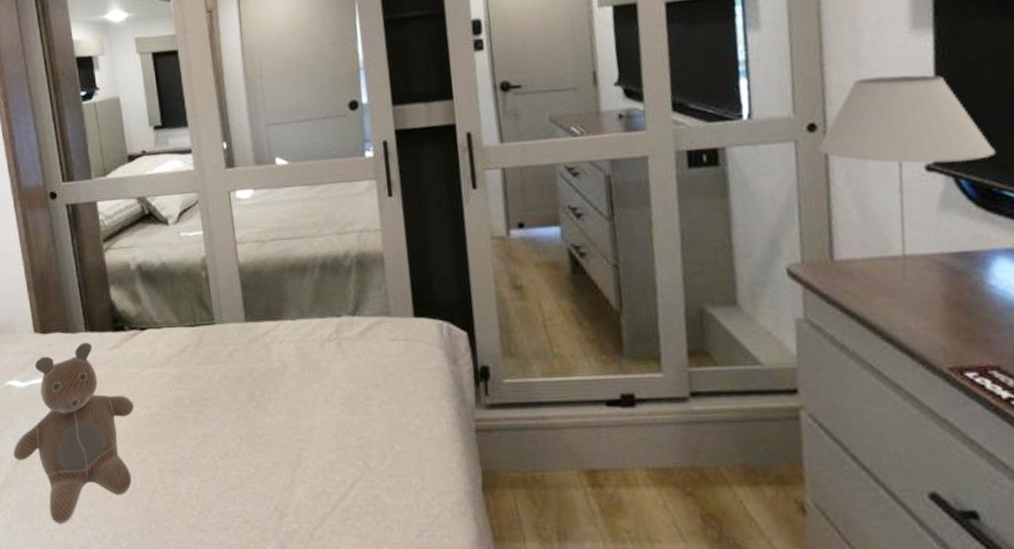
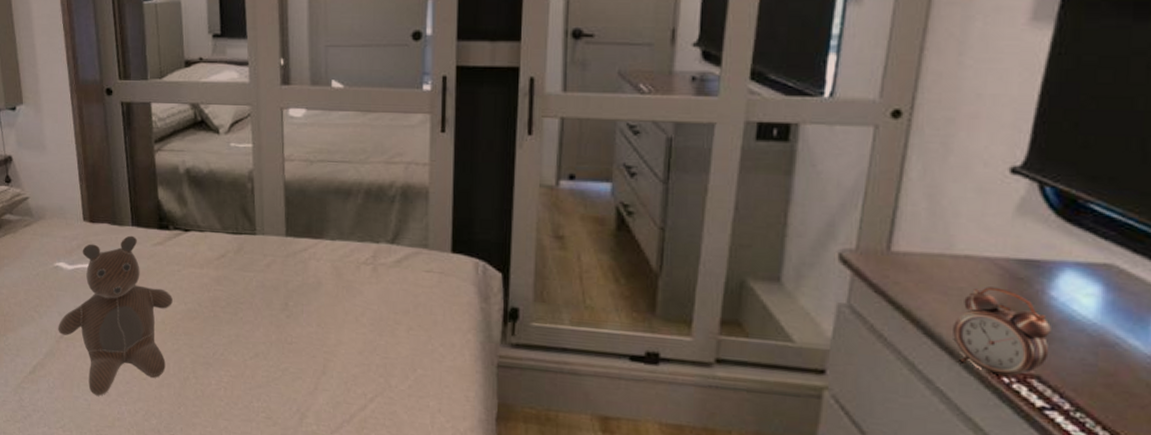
lamp shade: present [817,74,997,280] -> none [898,67,1093,280]
alarm clock: none [907,283,1002,380] -> present [953,287,1051,386]

